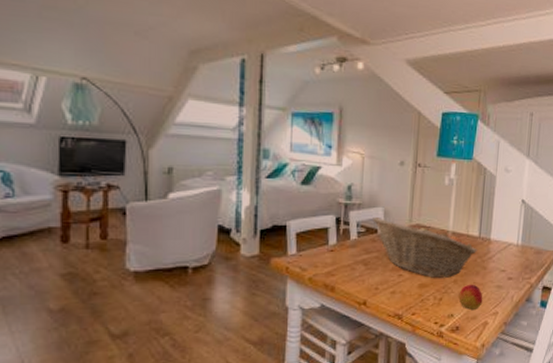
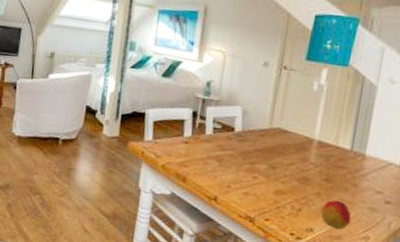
fruit basket: present [372,218,477,278] -> none [230,115,348,189]

